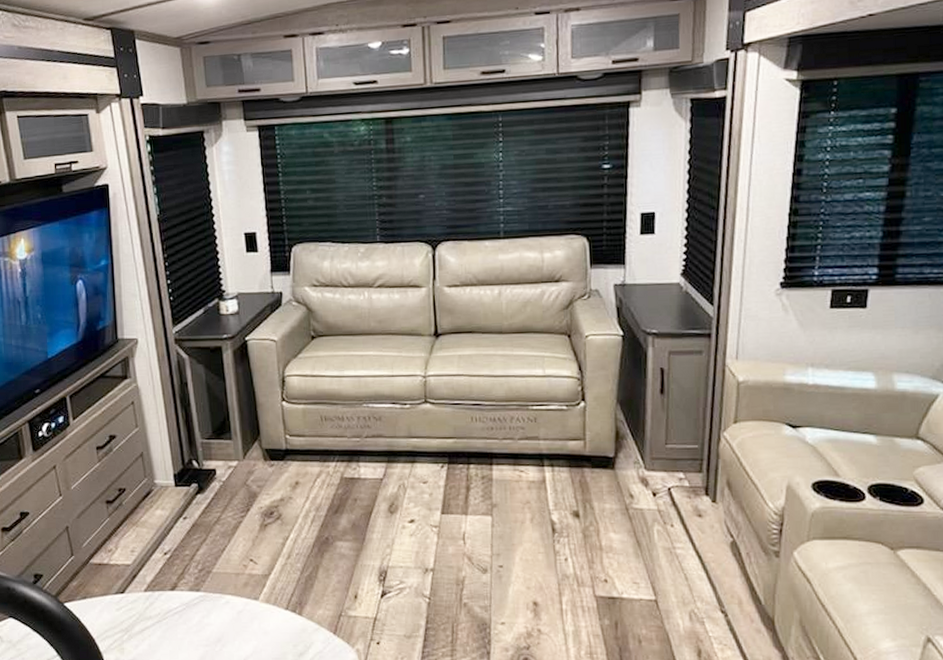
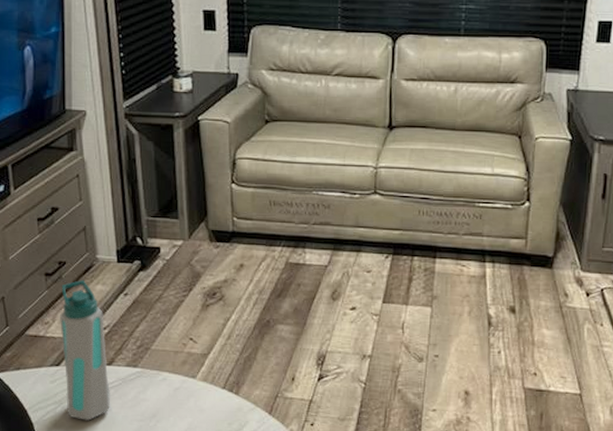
water bottle: none [122,506,176,648] -> present [60,280,111,421]

